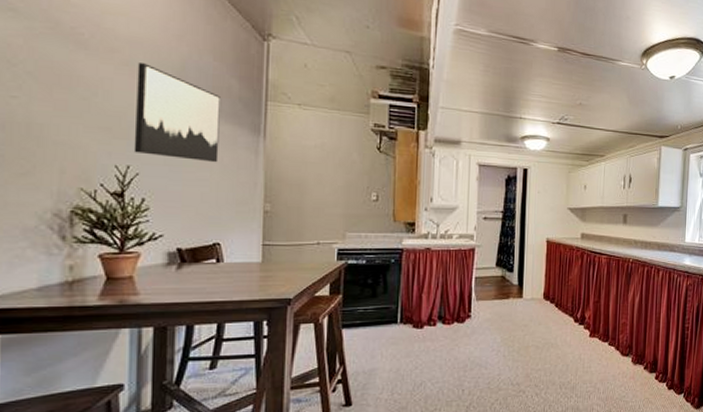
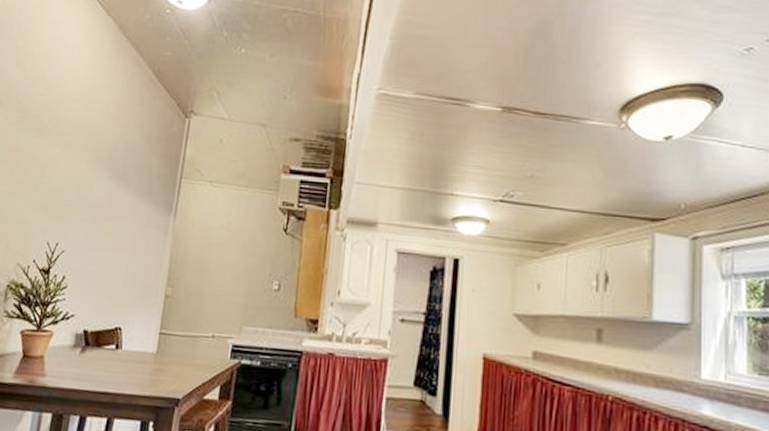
wall art: present [133,63,220,163] -> none [63,144,141,242]

